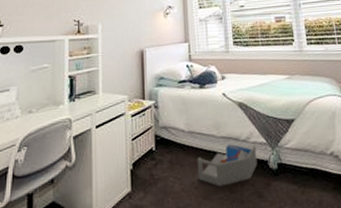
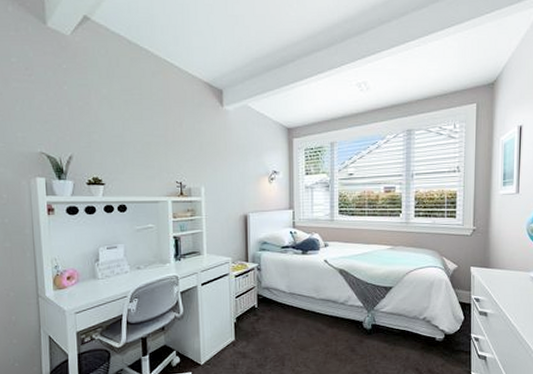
storage bin: present [197,144,258,187] -> none [296,306,353,341]

